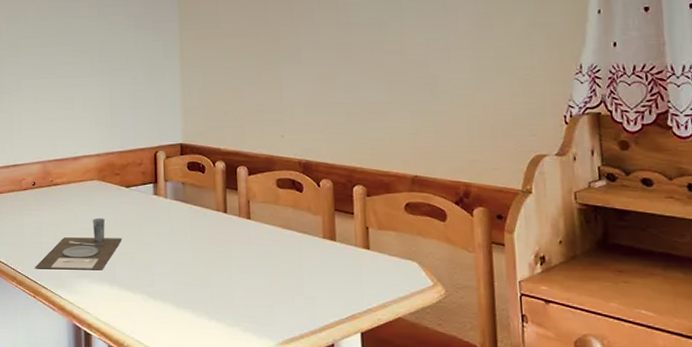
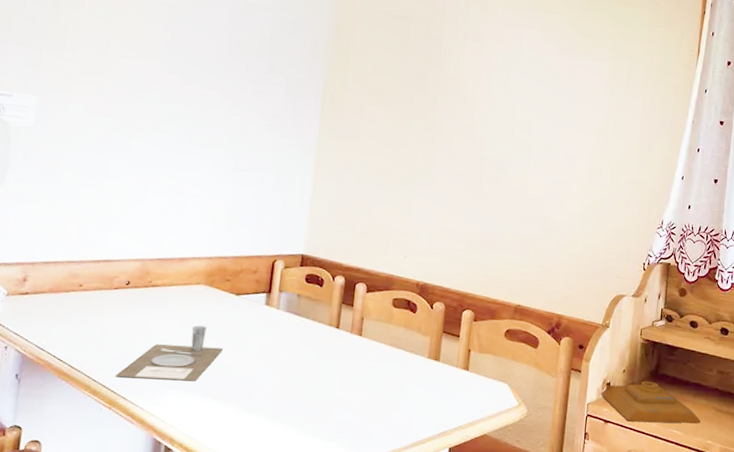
decorative box: none [534,252,680,302] -> present [600,381,701,424]

